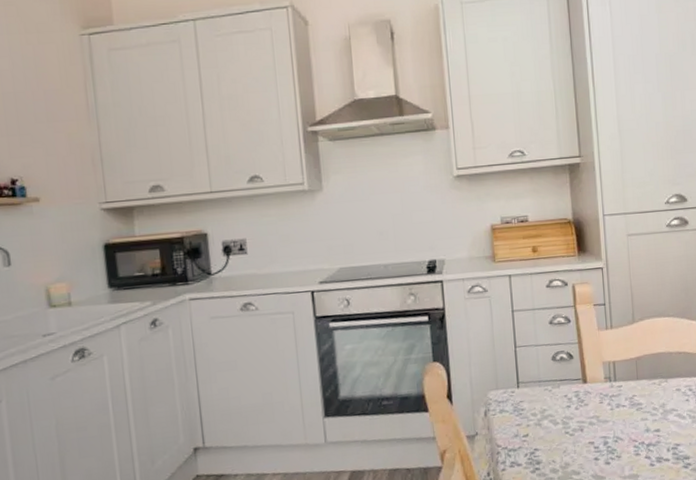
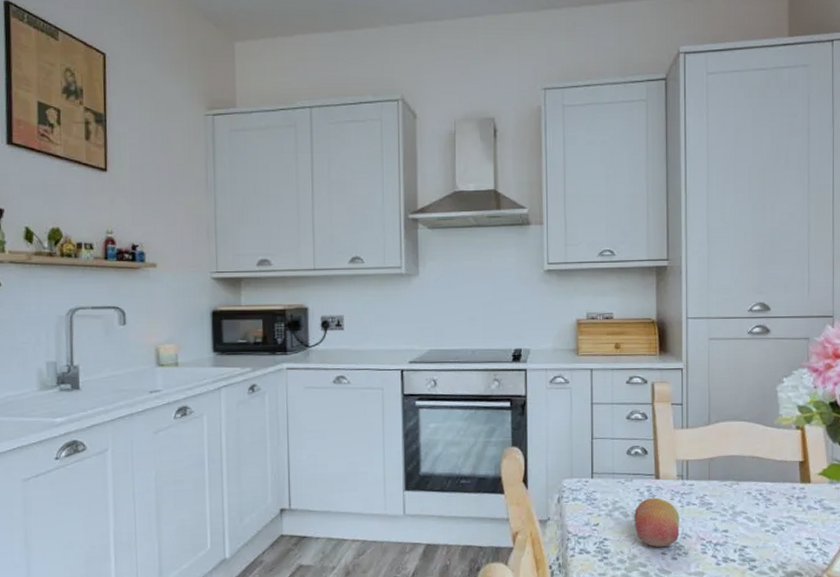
fruit: none [564,402,611,453] -> present [634,497,680,547]

